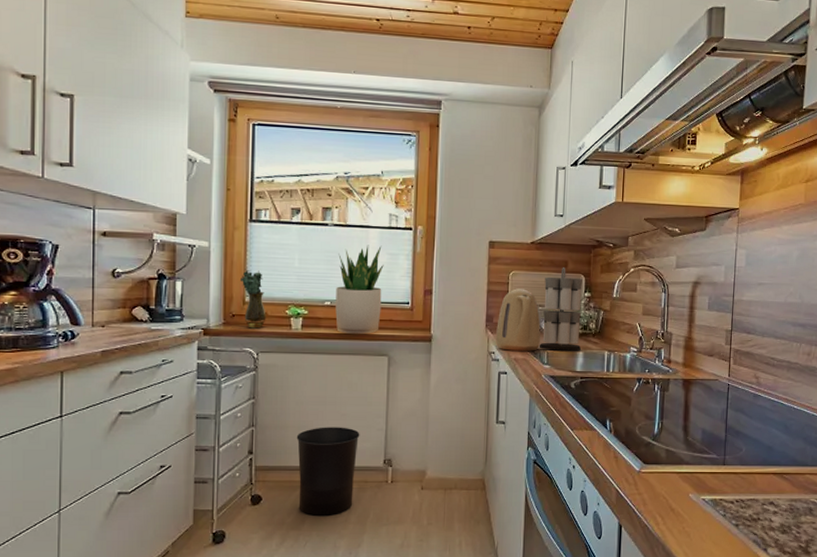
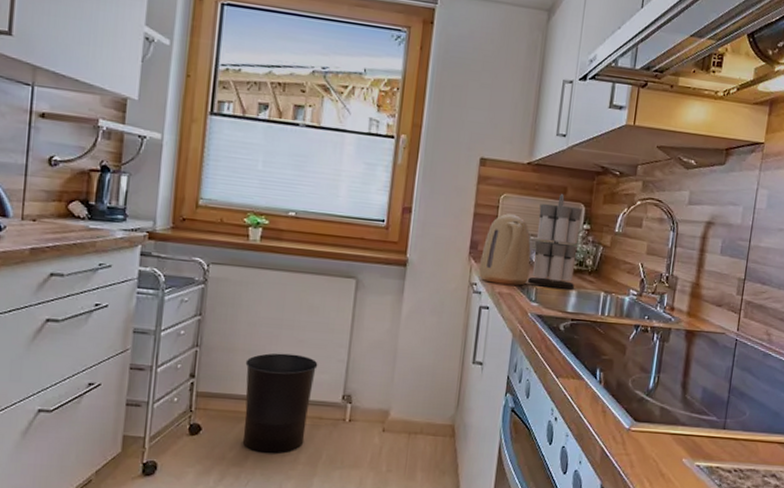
vase: present [241,269,266,329] -> none [195,167,222,237]
planter: present [335,245,384,335] -> none [300,151,359,253]

